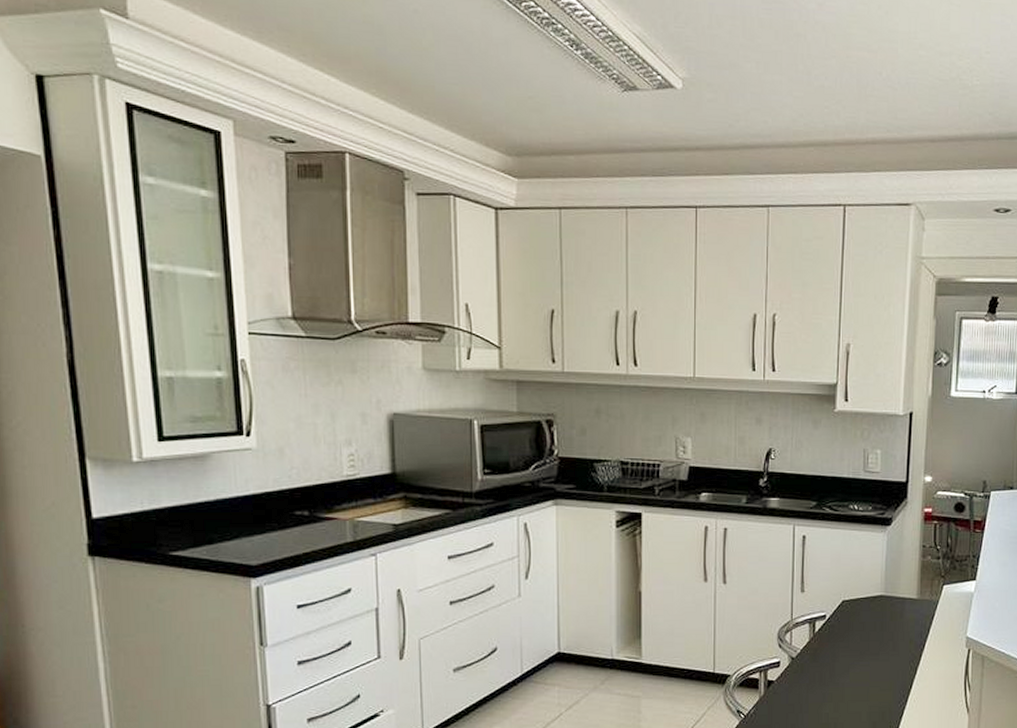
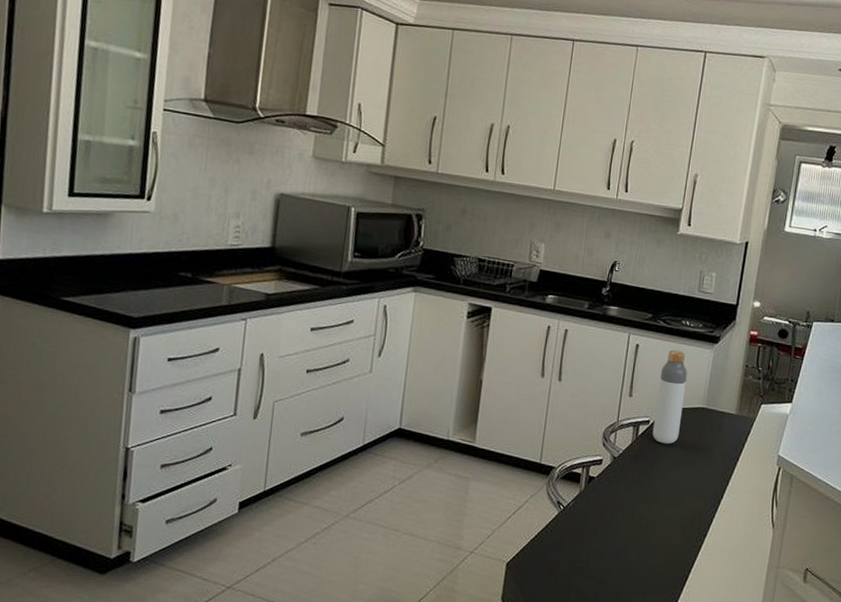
bottle: none [830,537,861,638] -> present [652,349,688,444]

